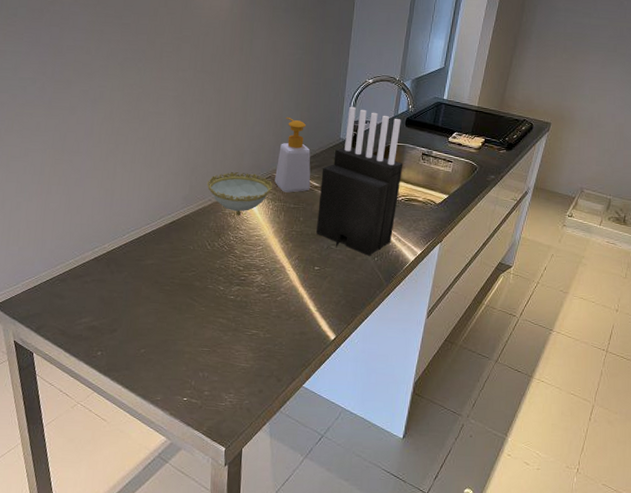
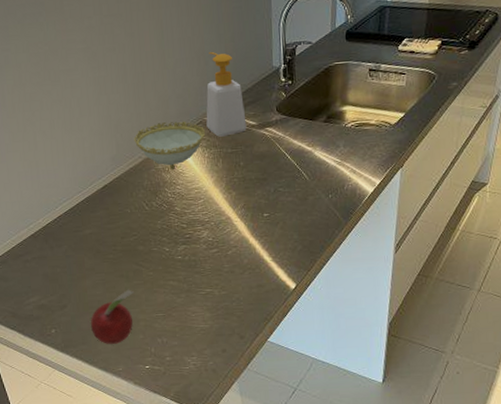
fruit: none [136,321,184,373] -> present [90,289,134,344]
knife block: present [316,106,403,256] -> none [257,27,349,194]

